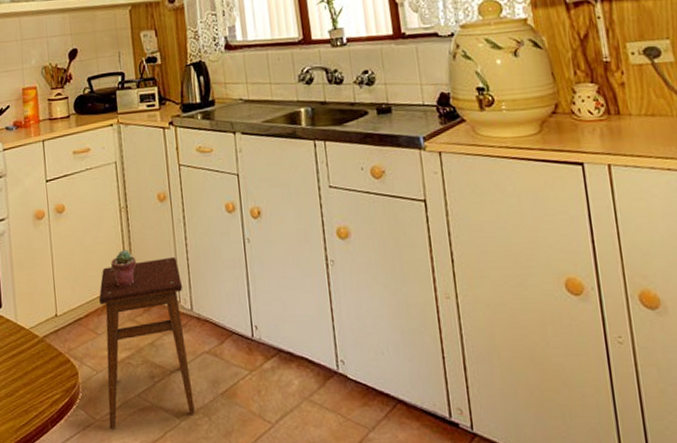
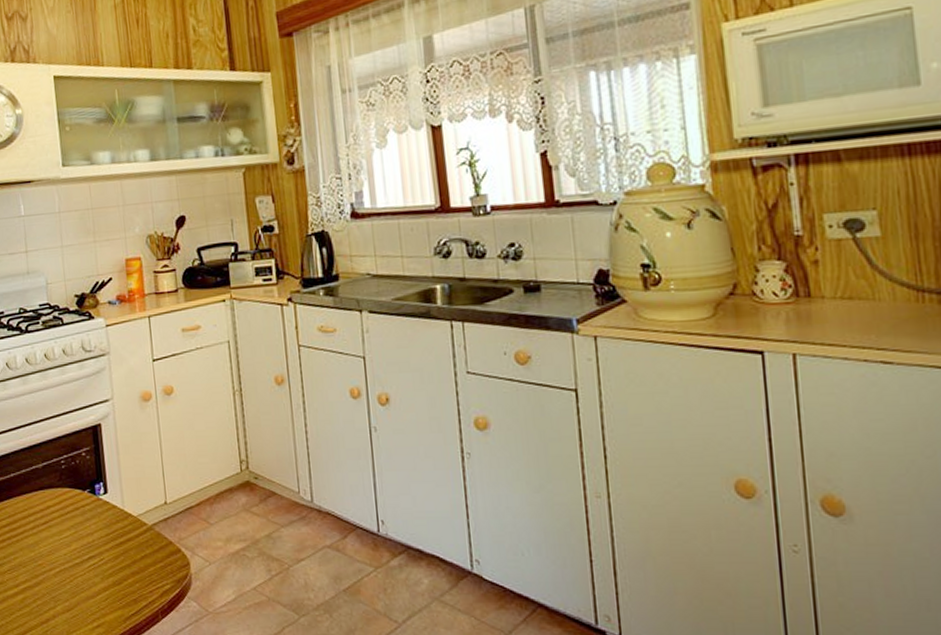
stool: present [99,256,195,430] -> none [211,444,315,623]
potted succulent: present [111,250,136,287] -> none [224,436,251,475]

